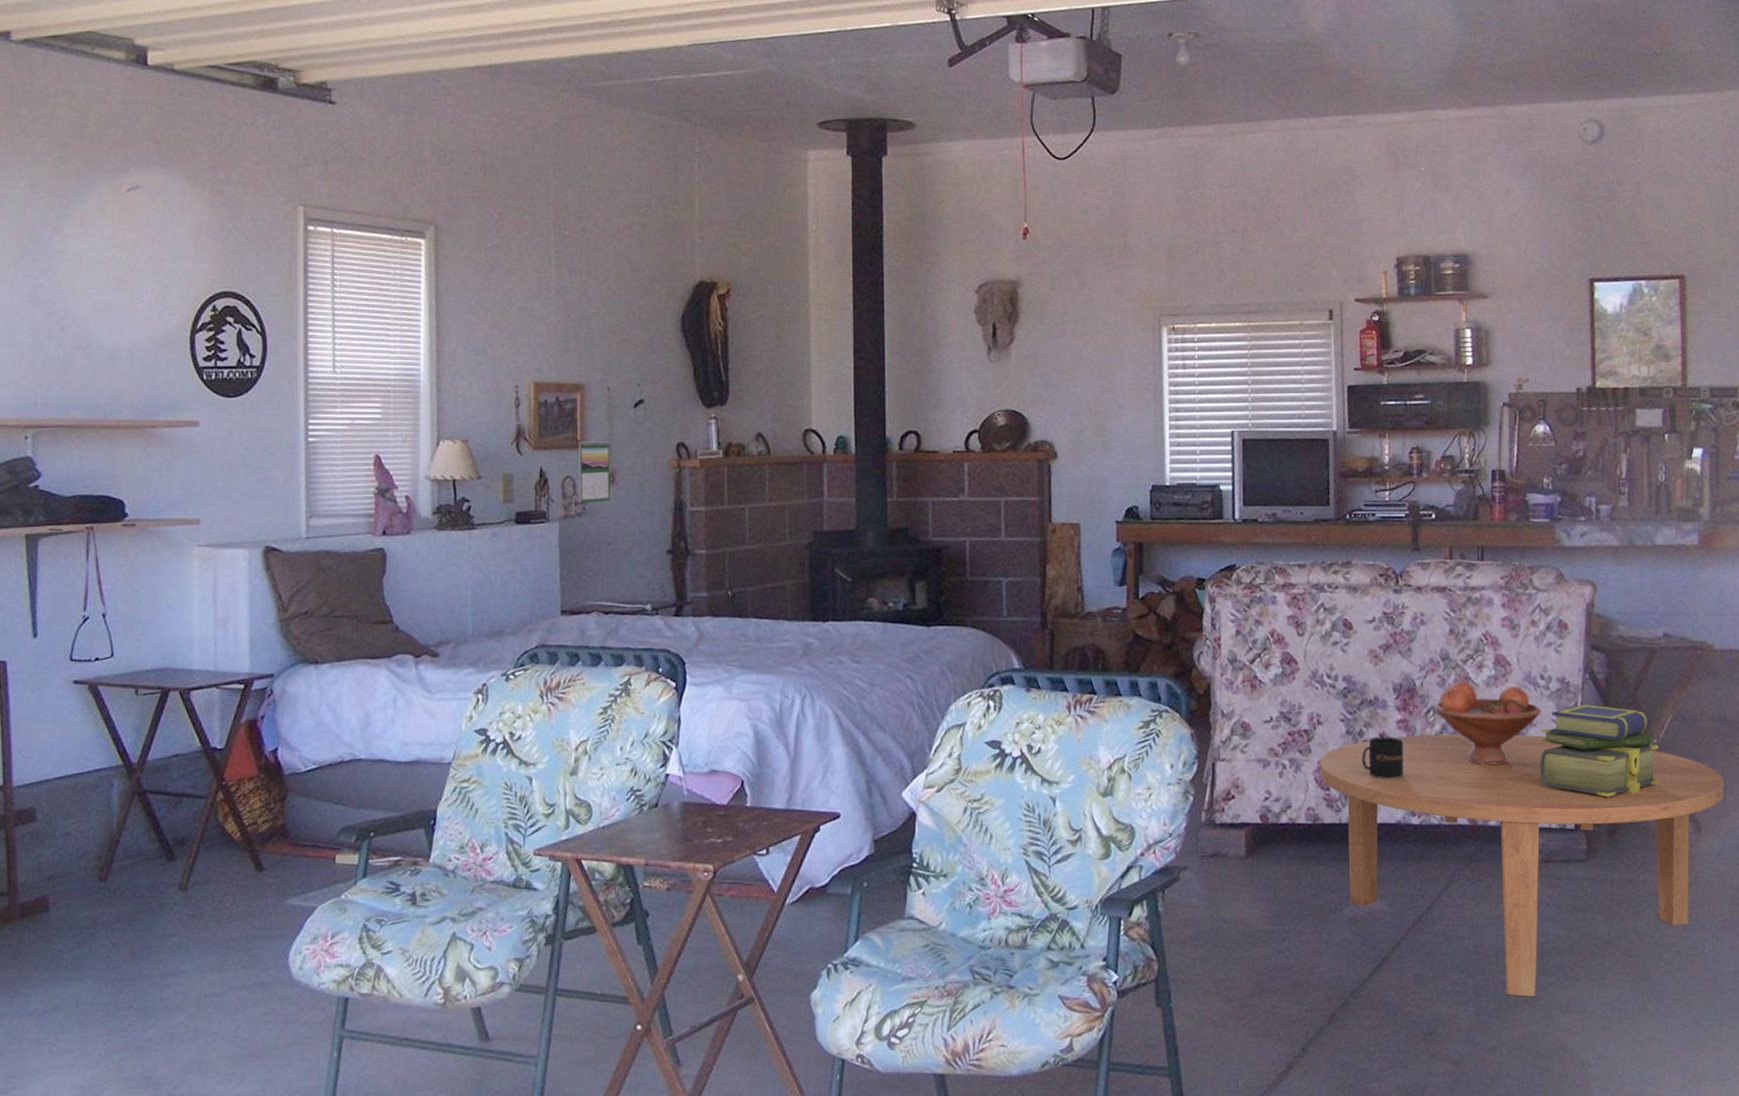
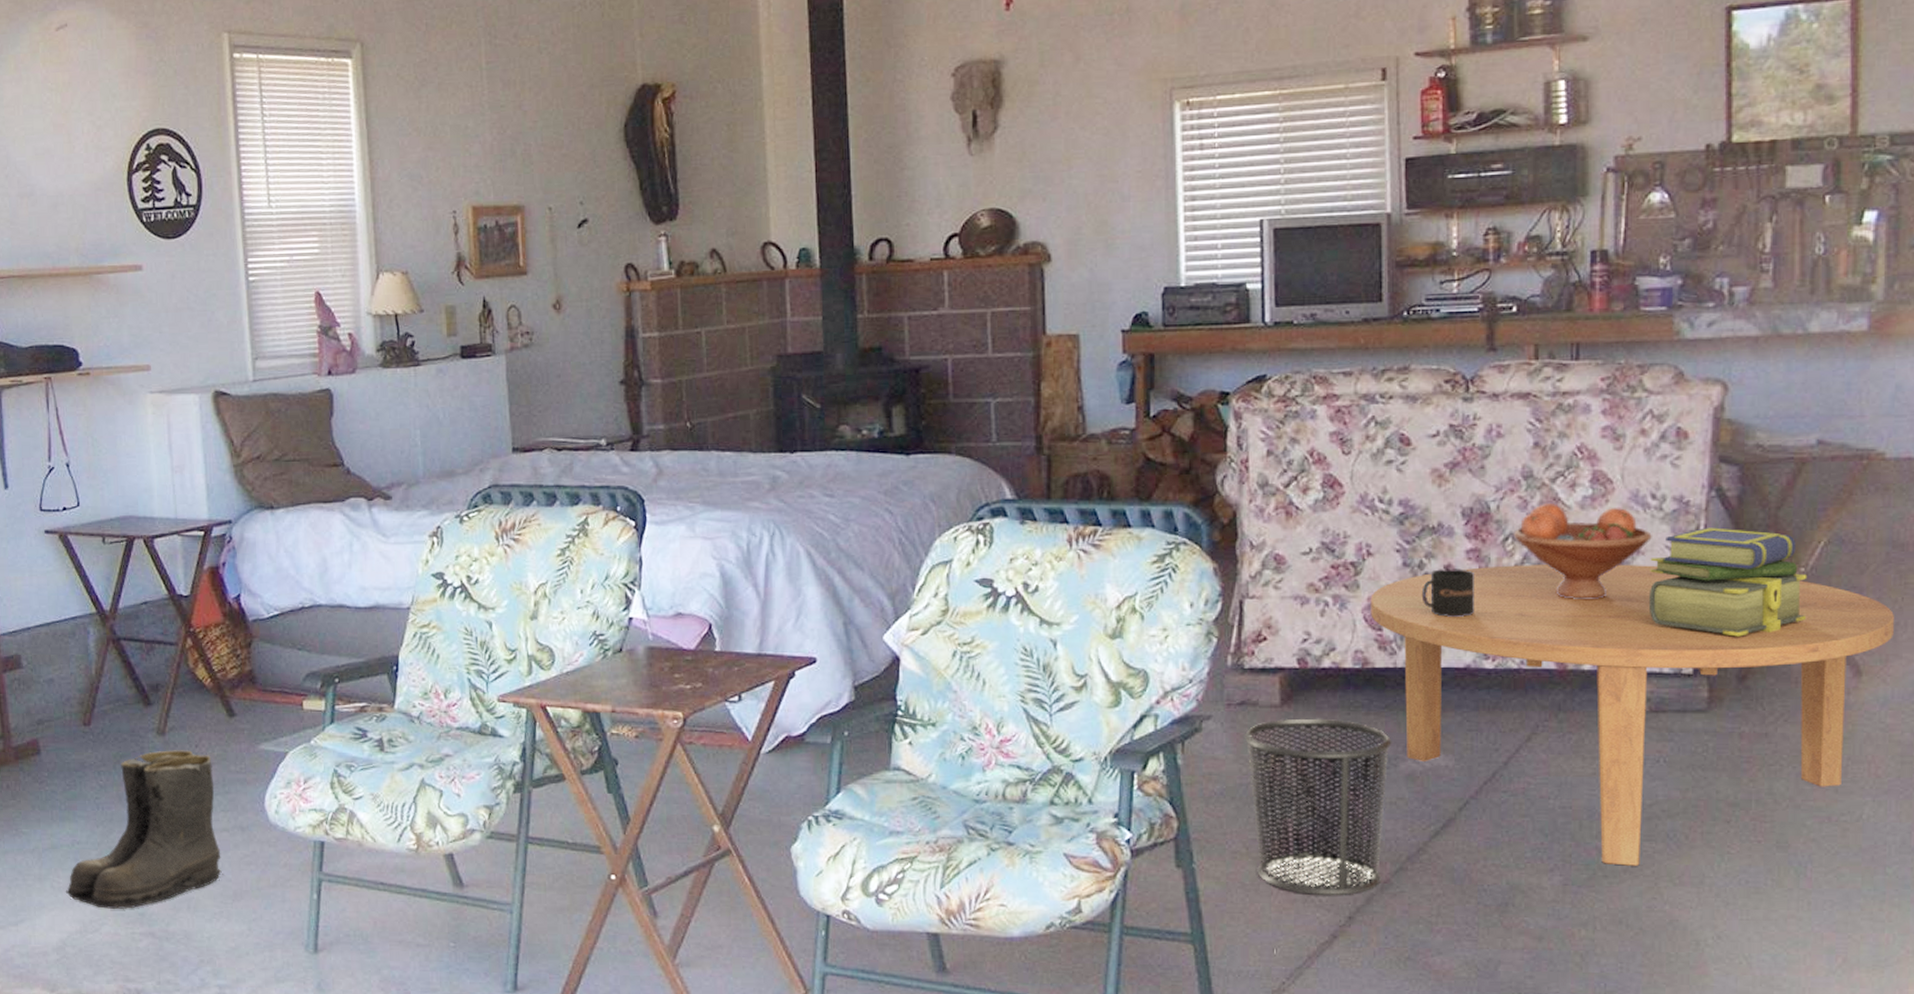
boots: none [64,906,240,1074] -> present [65,750,224,910]
calendar: present [578,440,611,504] -> none [521,265,558,334]
waste bin: none [1215,868,1338,1030] -> present [1244,718,1392,896]

